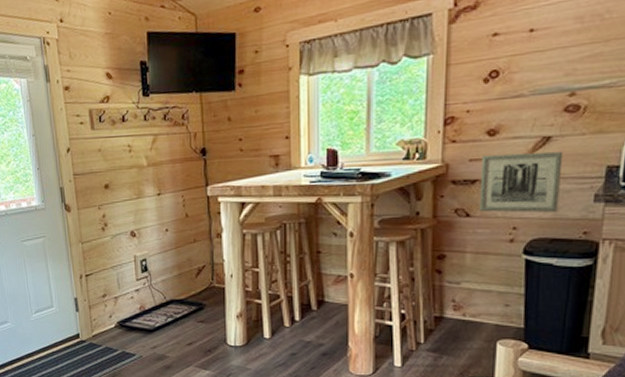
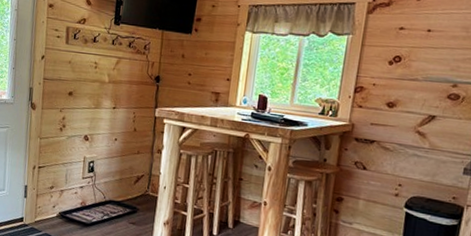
wall art: present [479,151,564,213] -> none [374,122,444,178]

